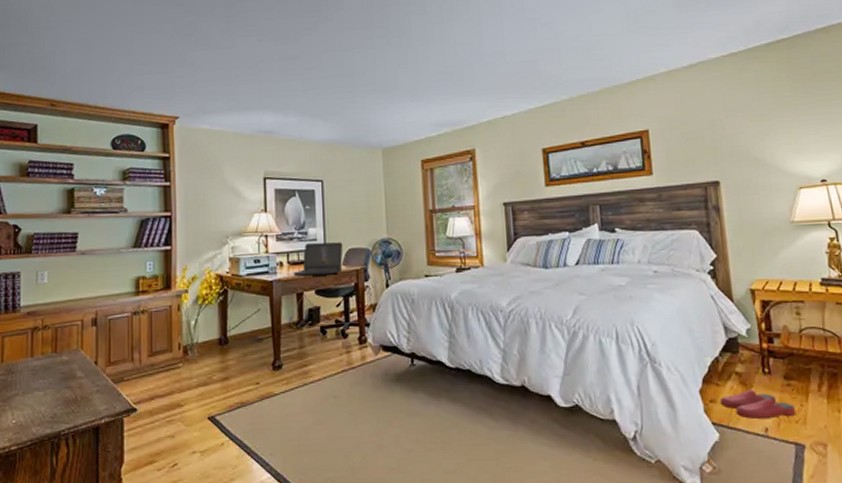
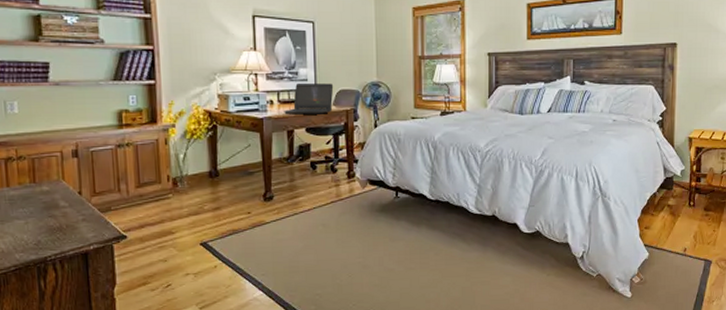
slippers: present [719,390,797,419] -> none [652,219,710,241]

